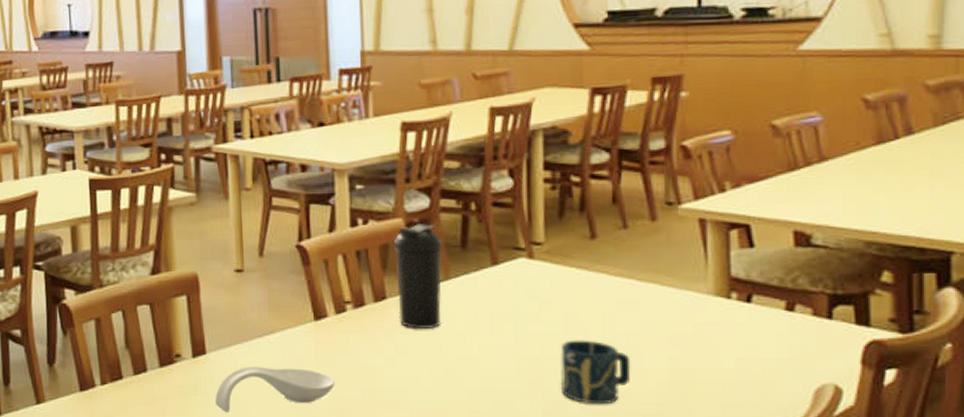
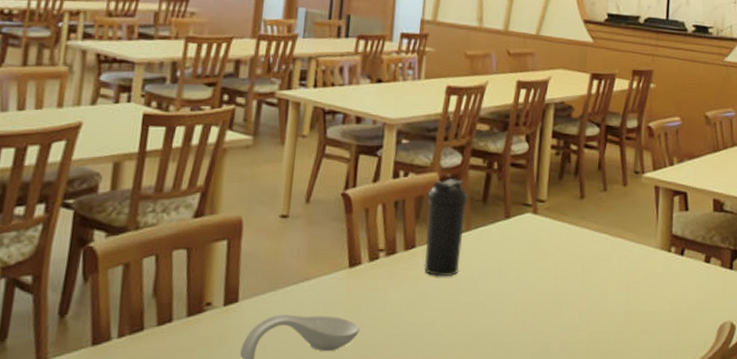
cup: present [560,340,631,405] -> none [546,286,600,344]

